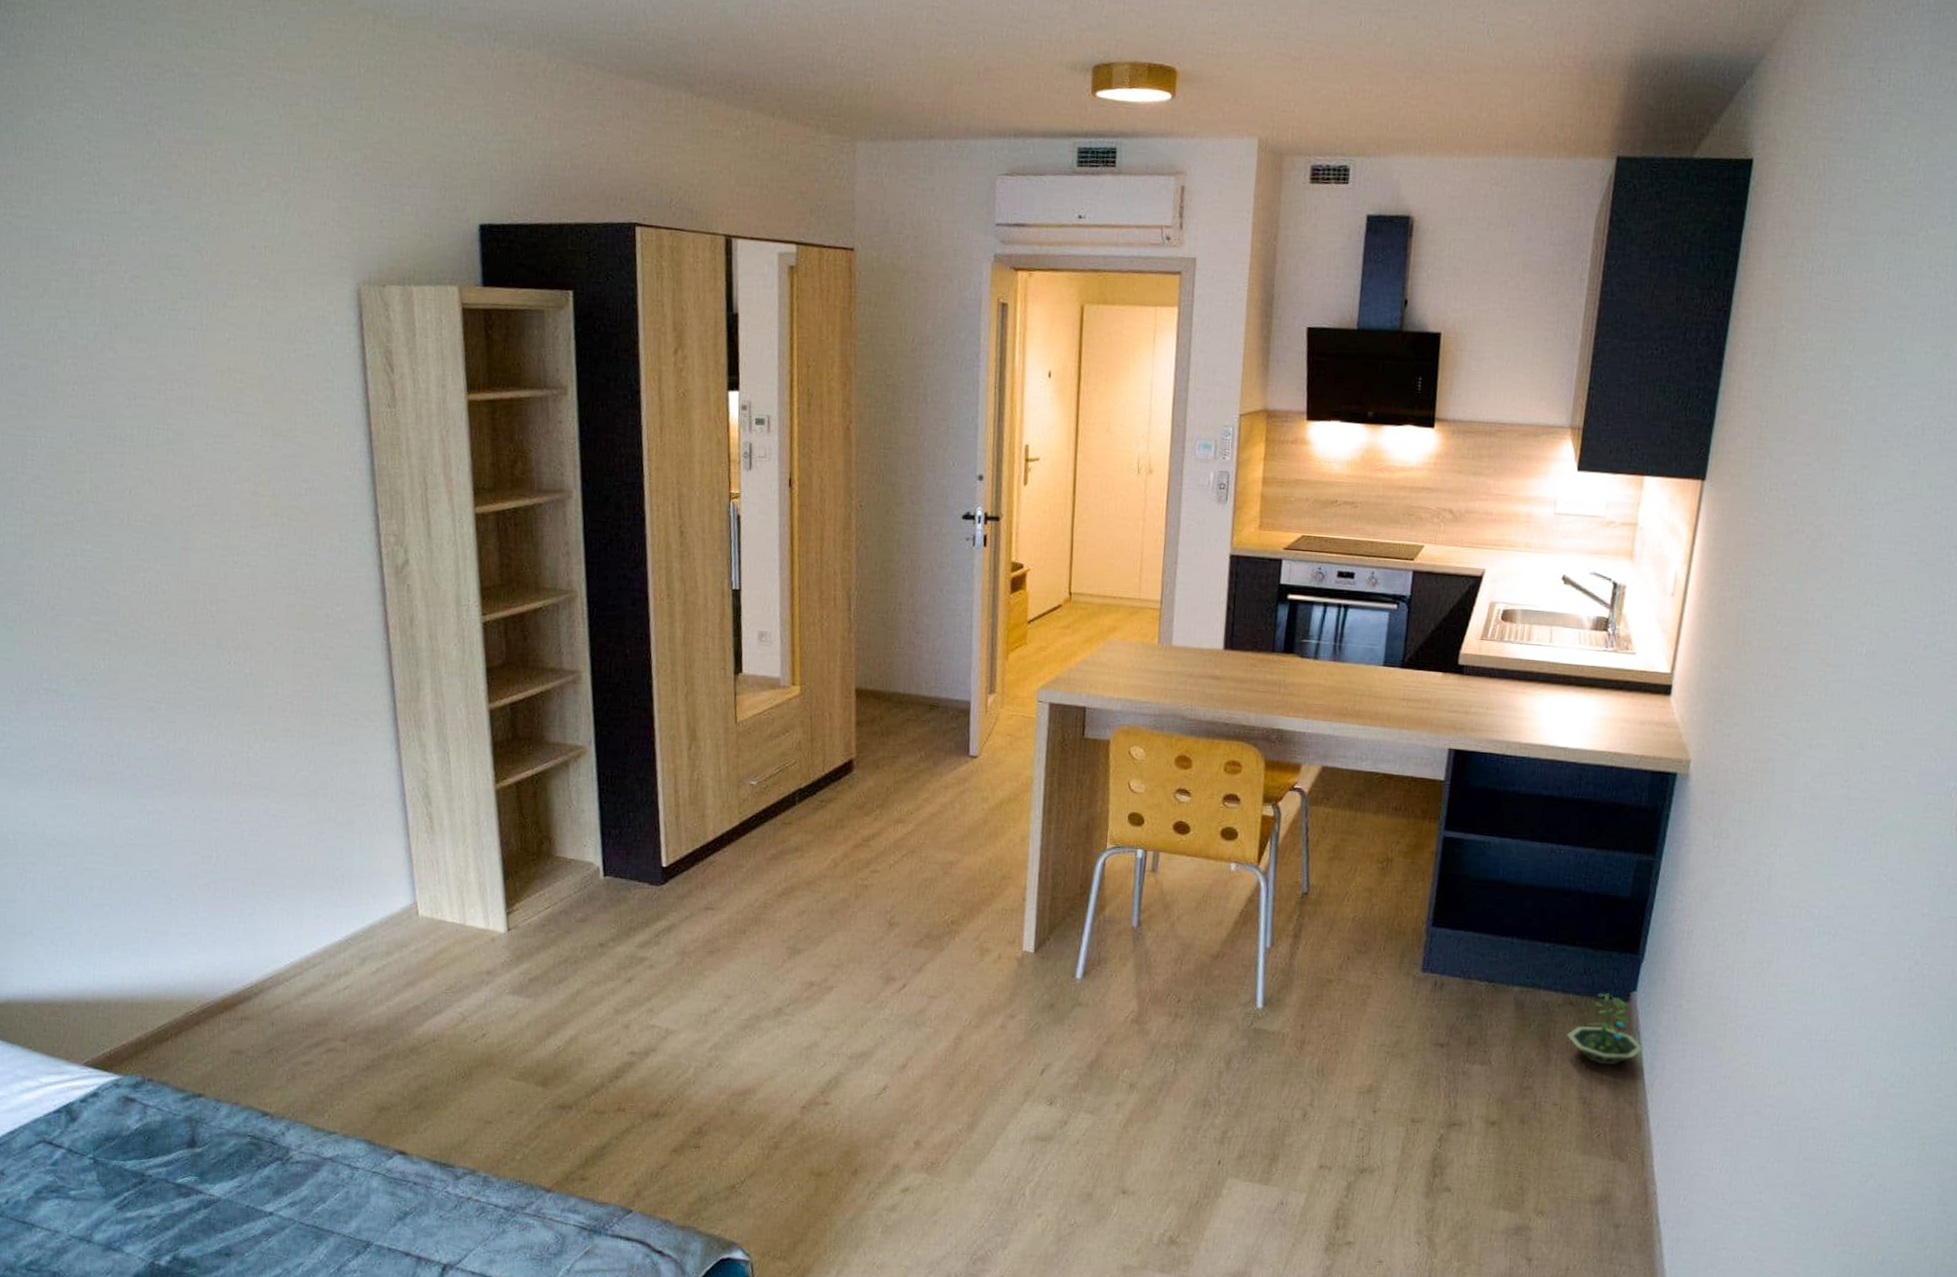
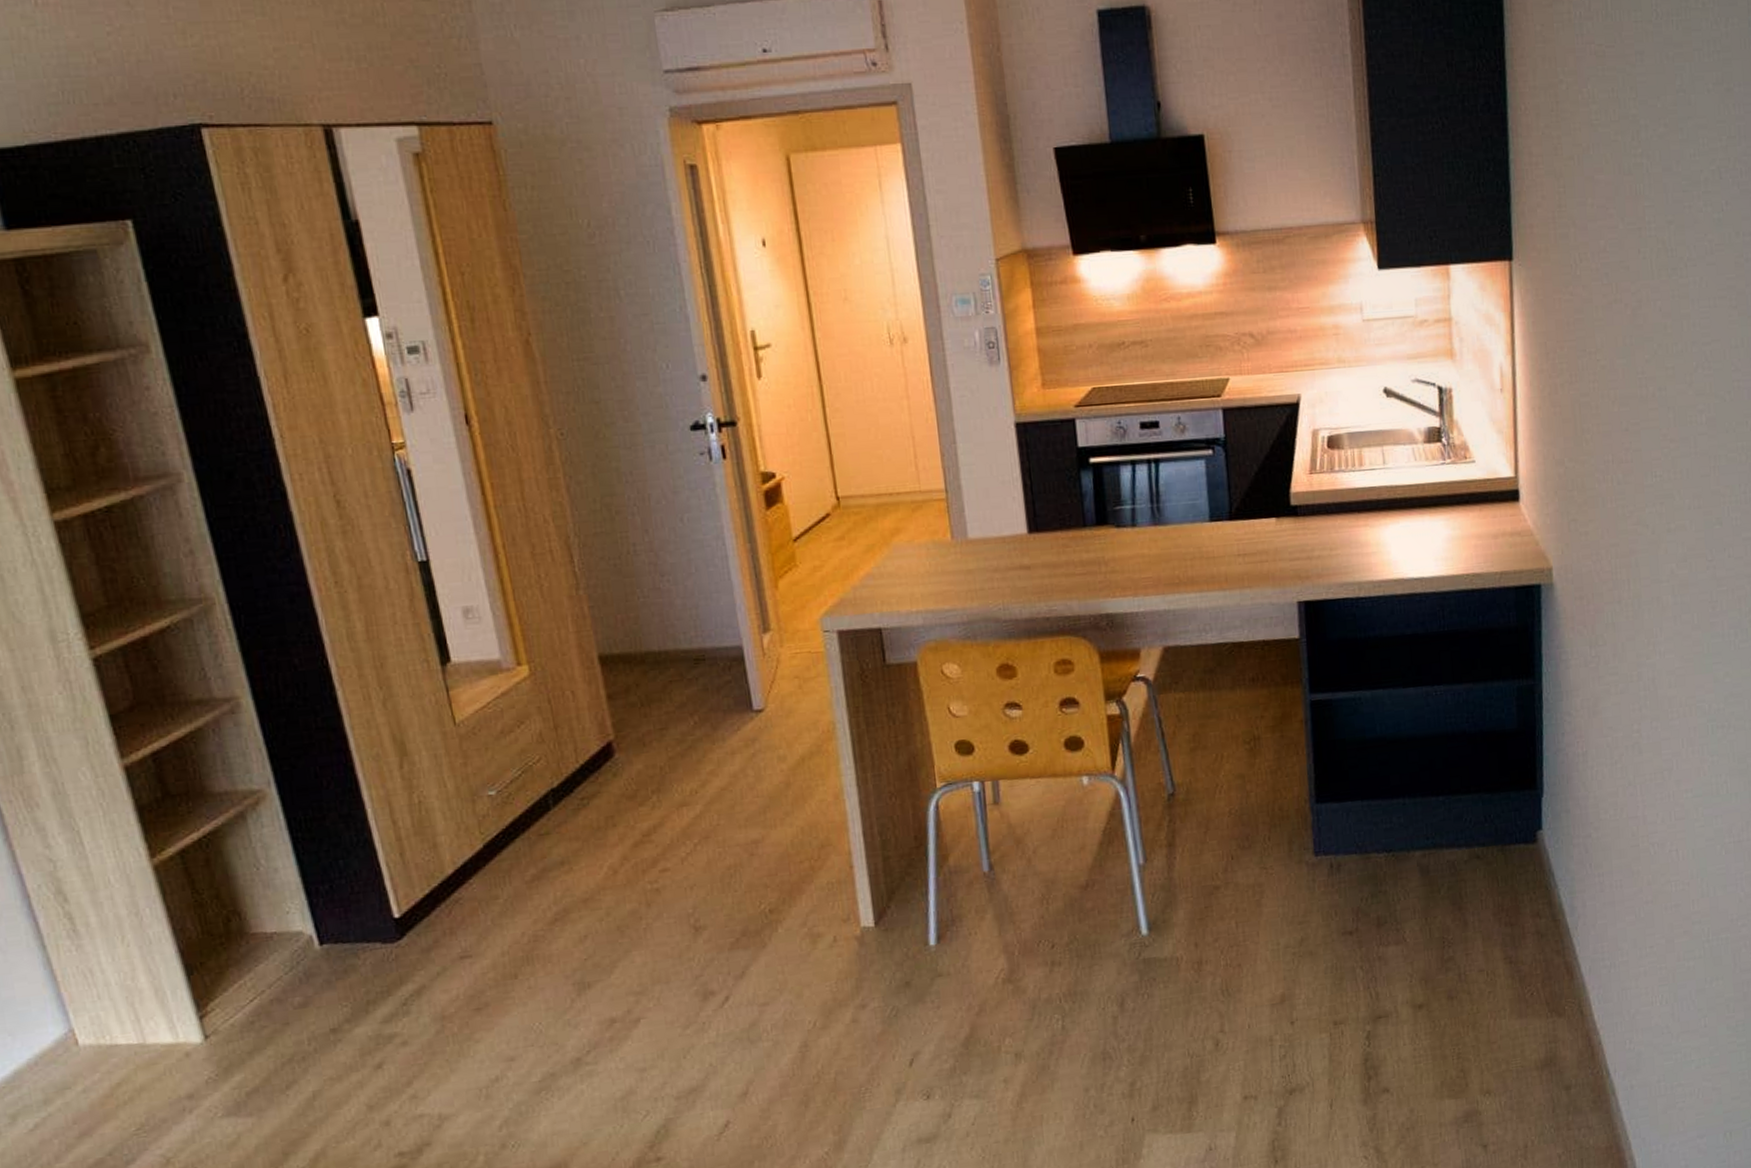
terrarium: present [1566,993,1644,1065] -> none [1479,838,1560,917]

